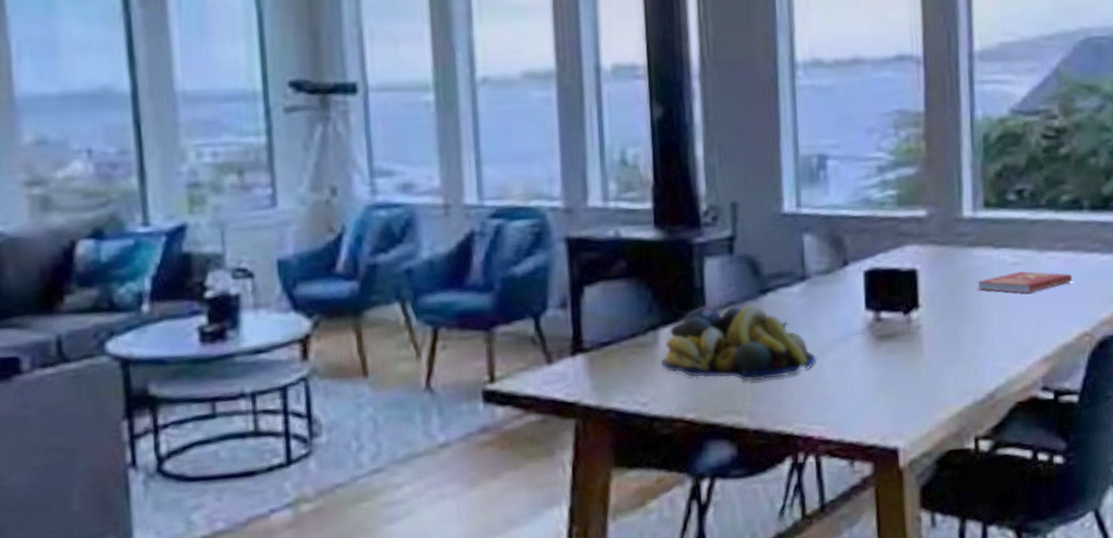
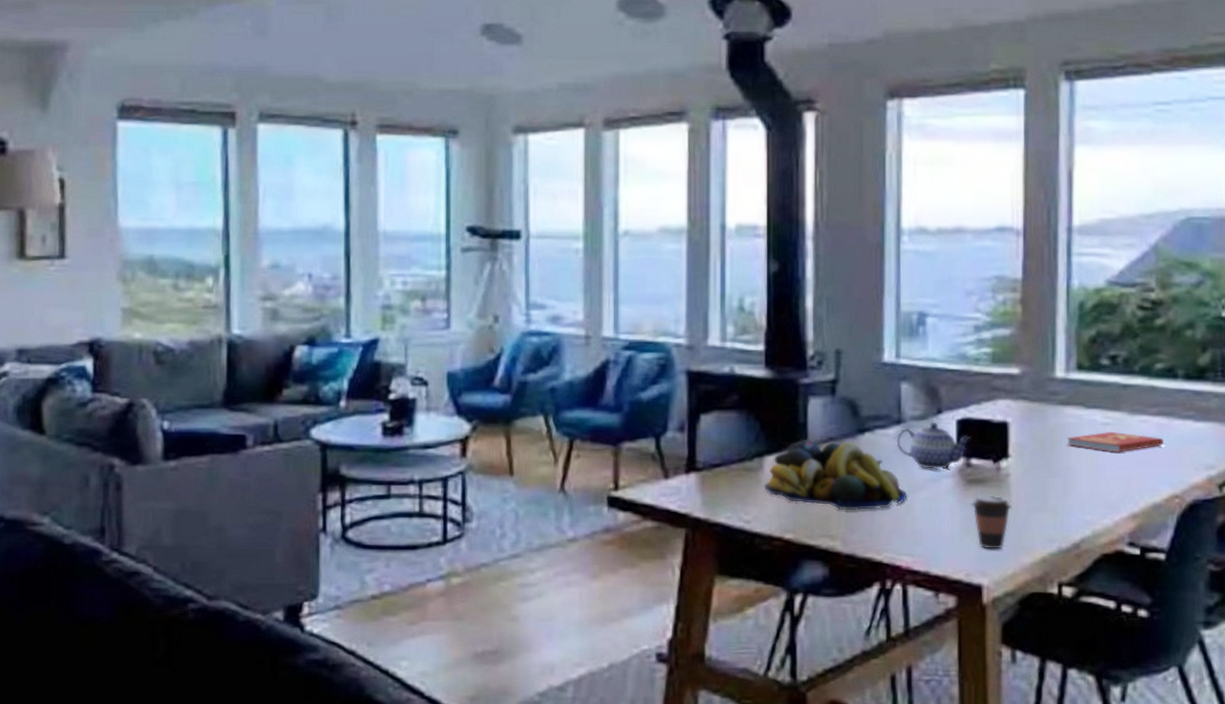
teapot: none [801,275,879,328] -> present [896,422,971,469]
coffee cup: none [883,349,925,409] -> present [971,495,1012,550]

